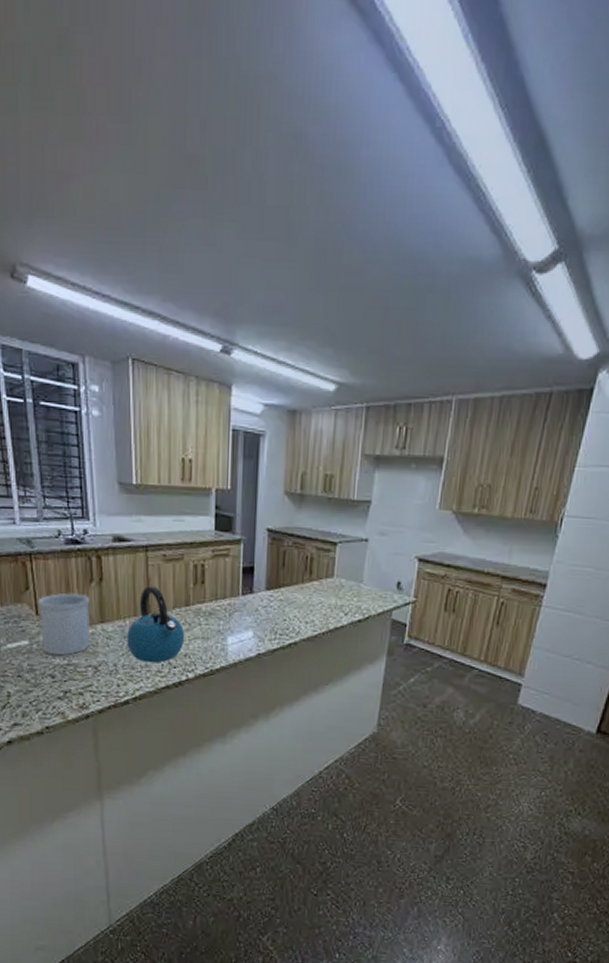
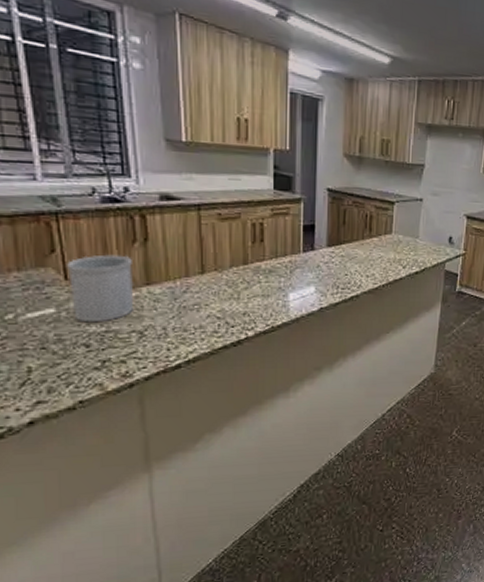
kettle: present [127,585,185,663] -> none [178,245,244,324]

